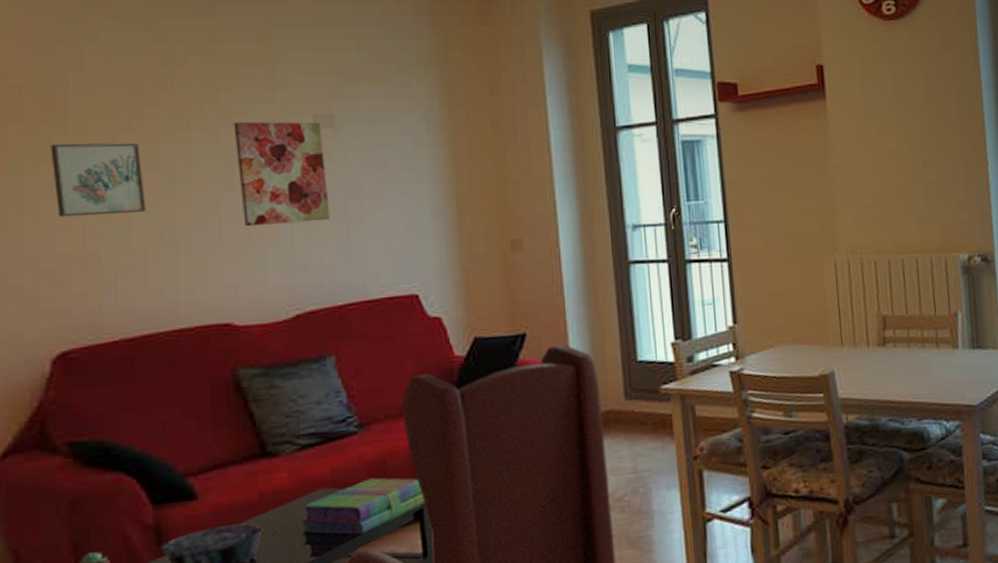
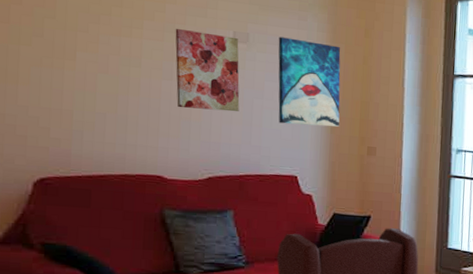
wall art: present [50,143,147,218] -> none [41,24,108,85]
wall art: none [374,111,469,227] -> present [278,36,341,127]

